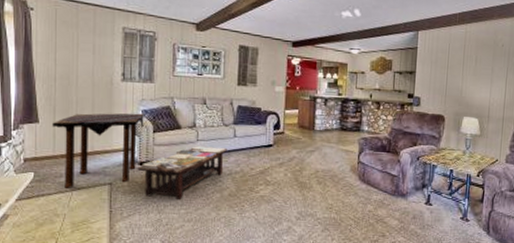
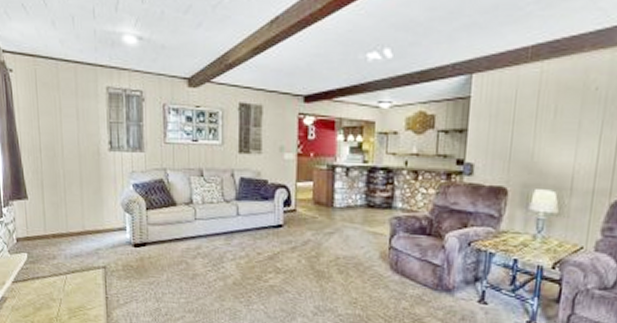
side table: present [52,113,144,188] -> none [40,187,136,271]
coffee table: present [137,146,227,201] -> none [132,226,229,288]

